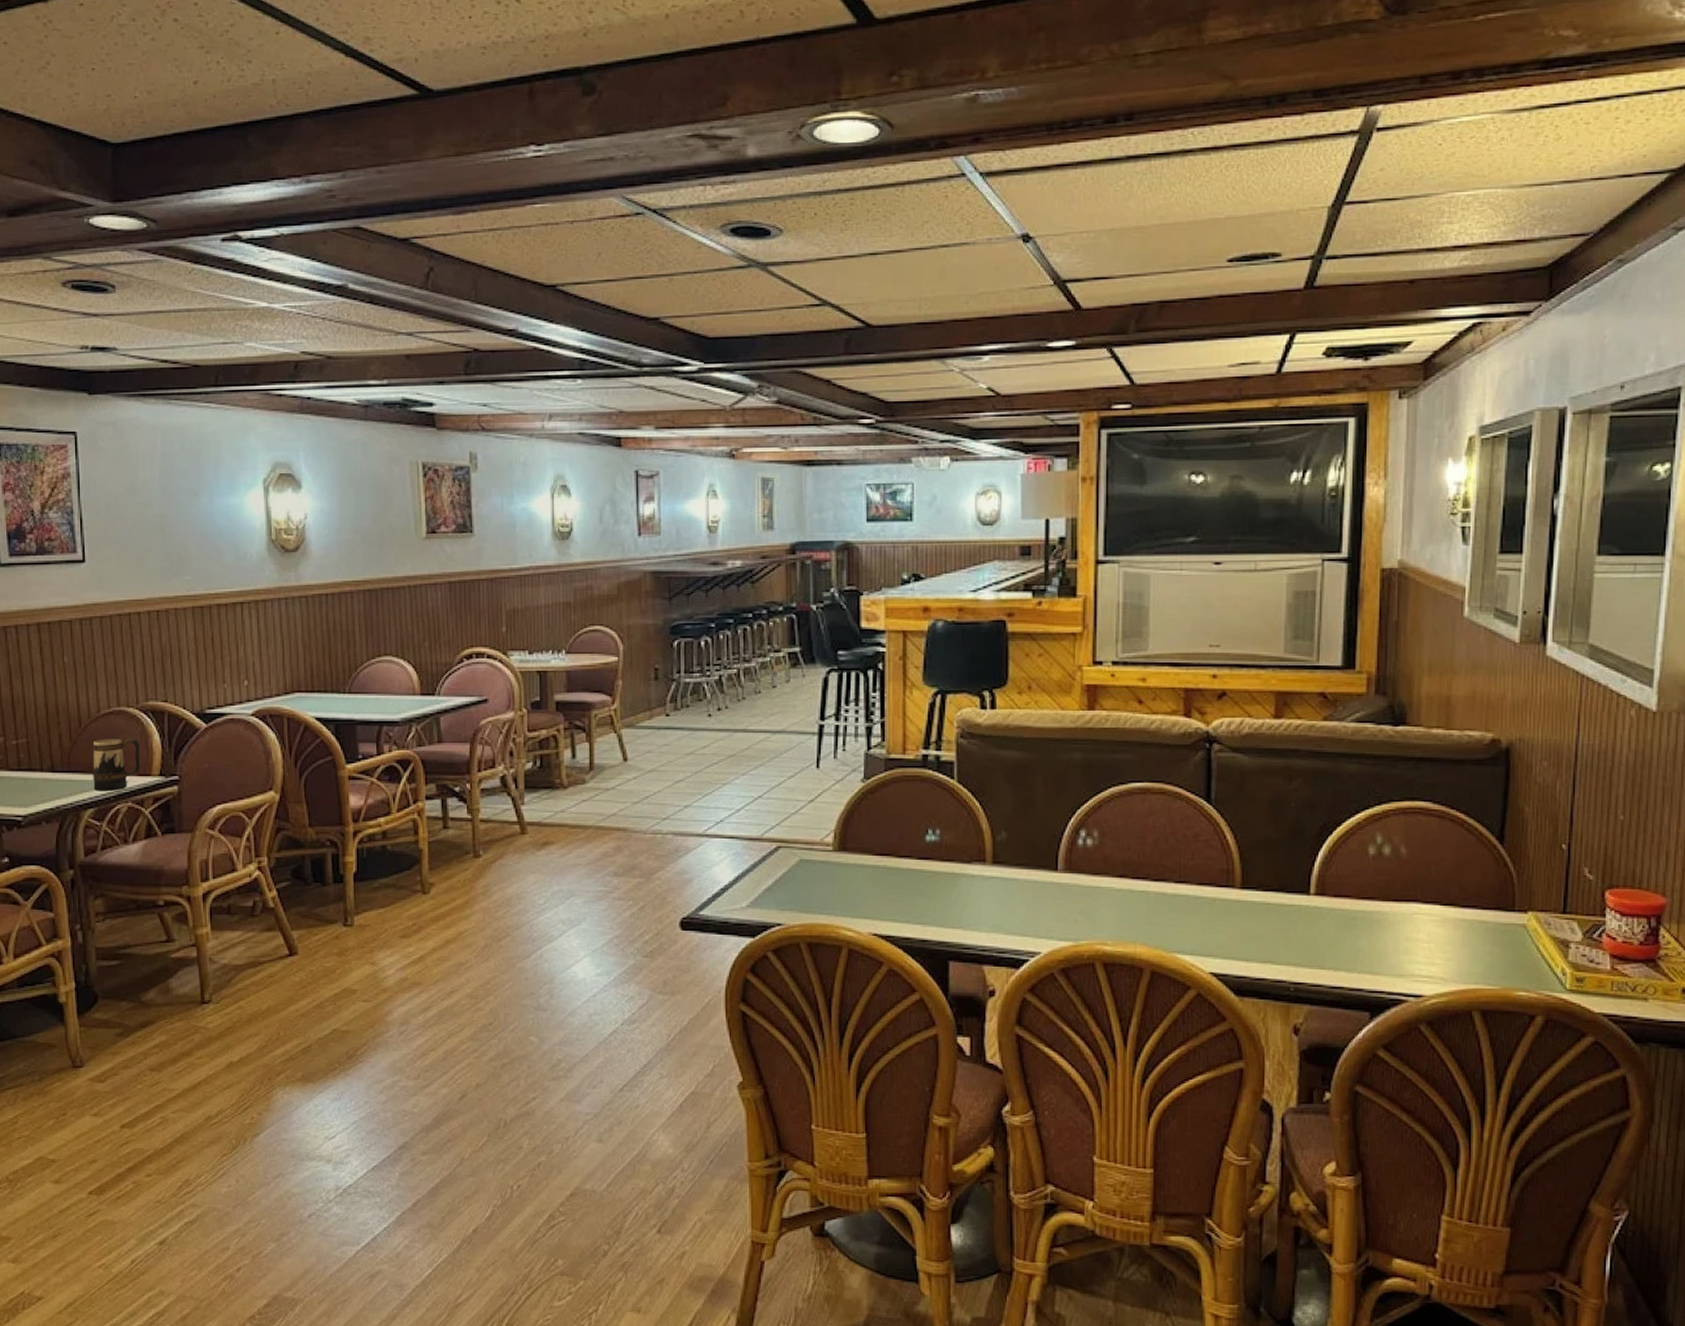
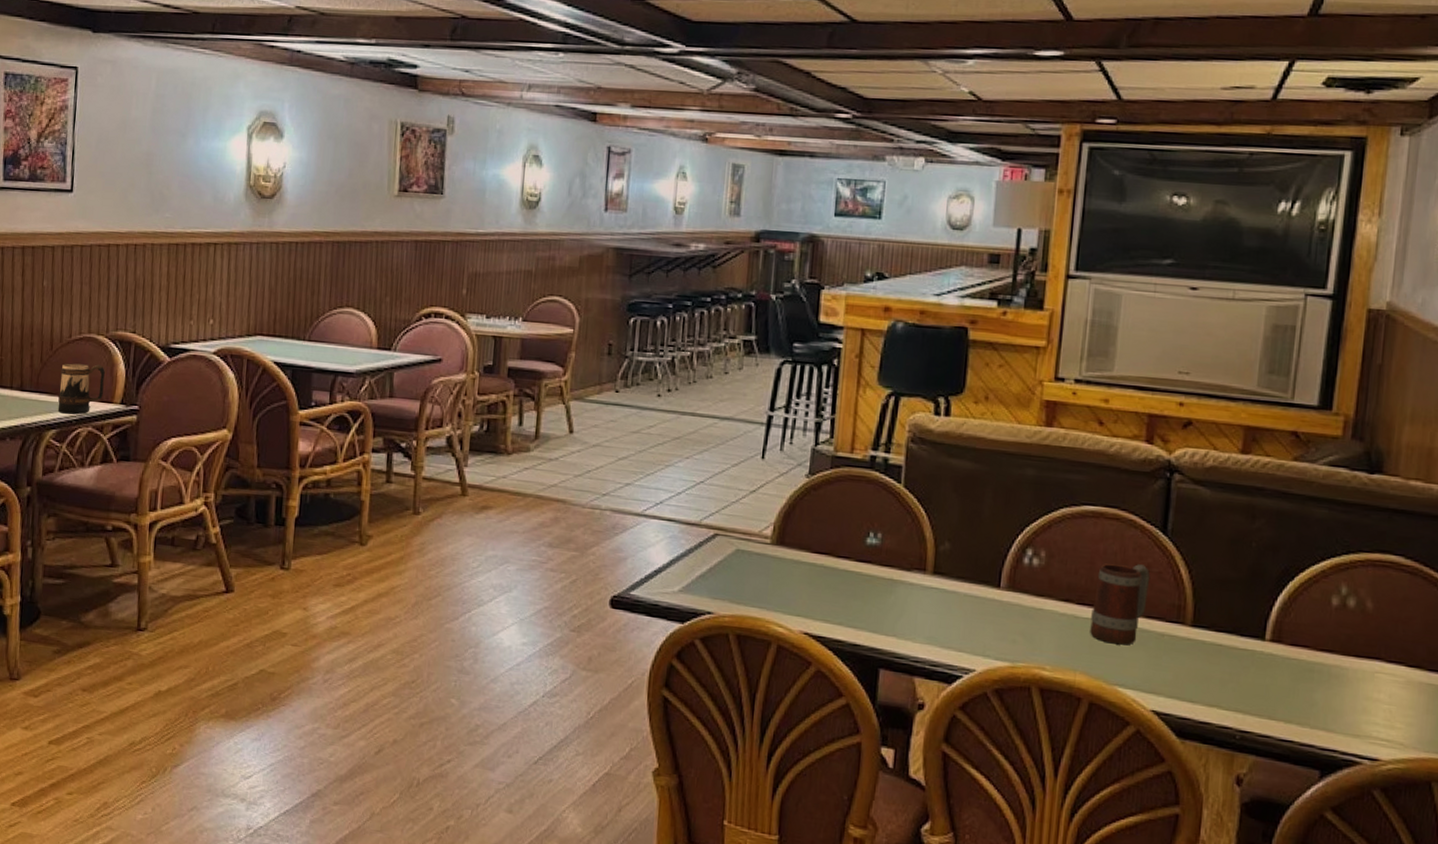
beer mug: none [1146,834,1199,913] -> present [1090,563,1151,645]

